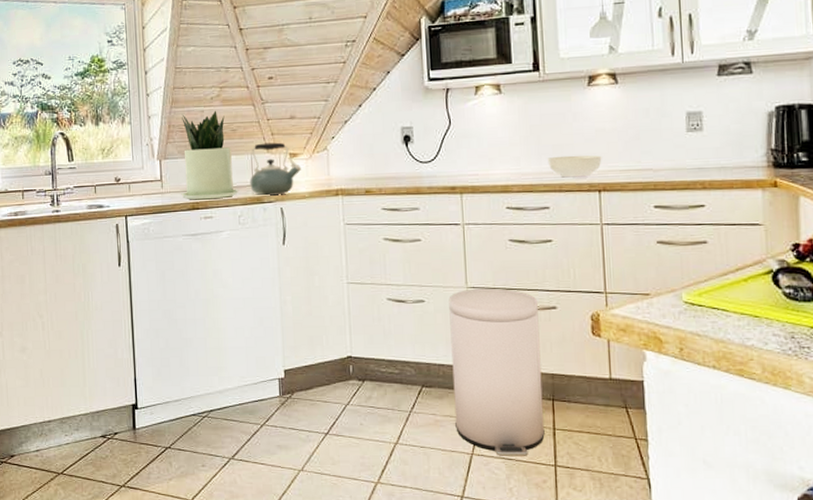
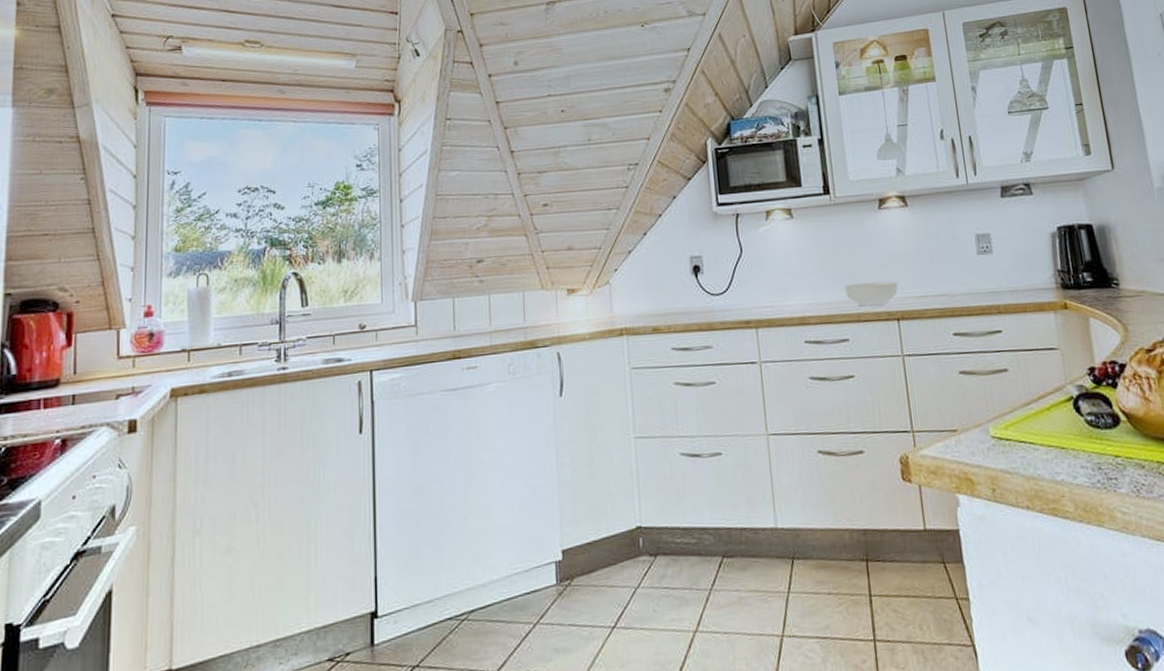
planter: present [181,110,239,200] -> none [440,242,509,348]
kettle: present [250,142,302,196] -> none [521,277,581,339]
pedal bin: present [449,288,545,456] -> none [748,433,861,635]

